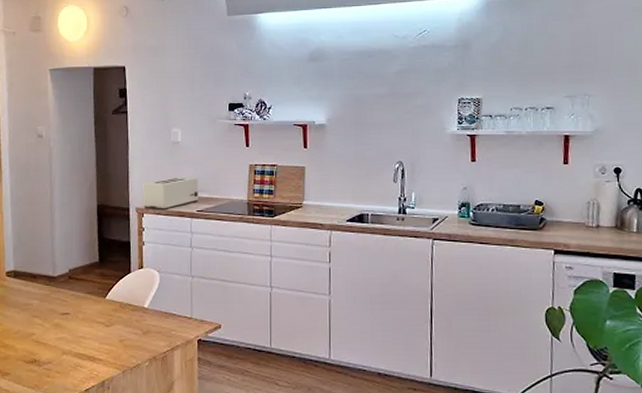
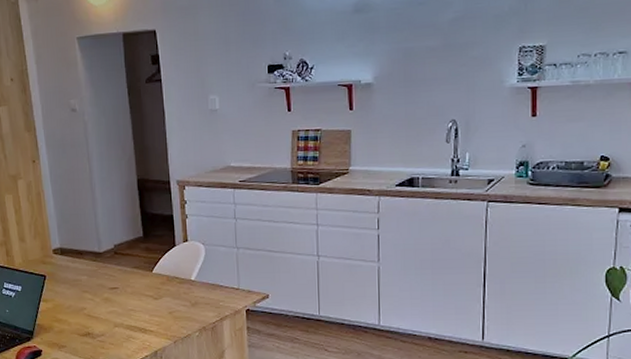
toaster: present [142,177,199,211] -> none [181,146,240,183]

